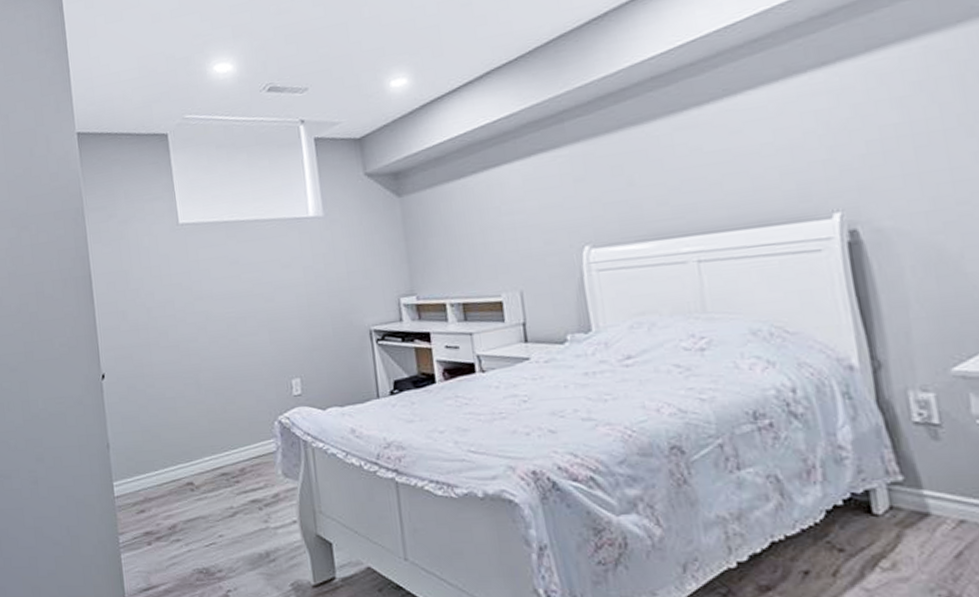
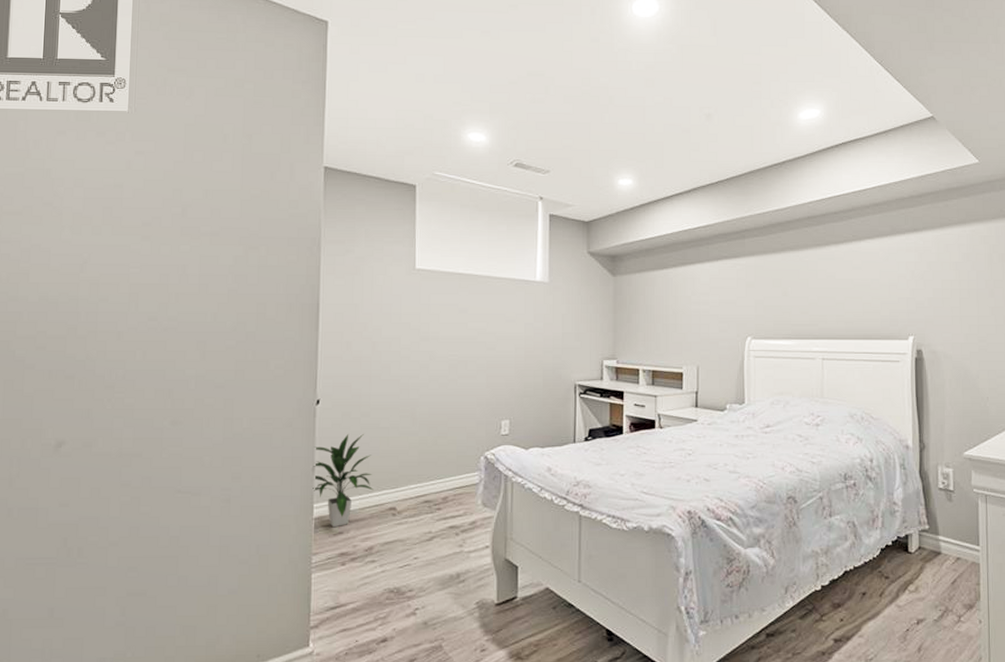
indoor plant: none [105,406,169,506] -> present [313,434,374,528]

